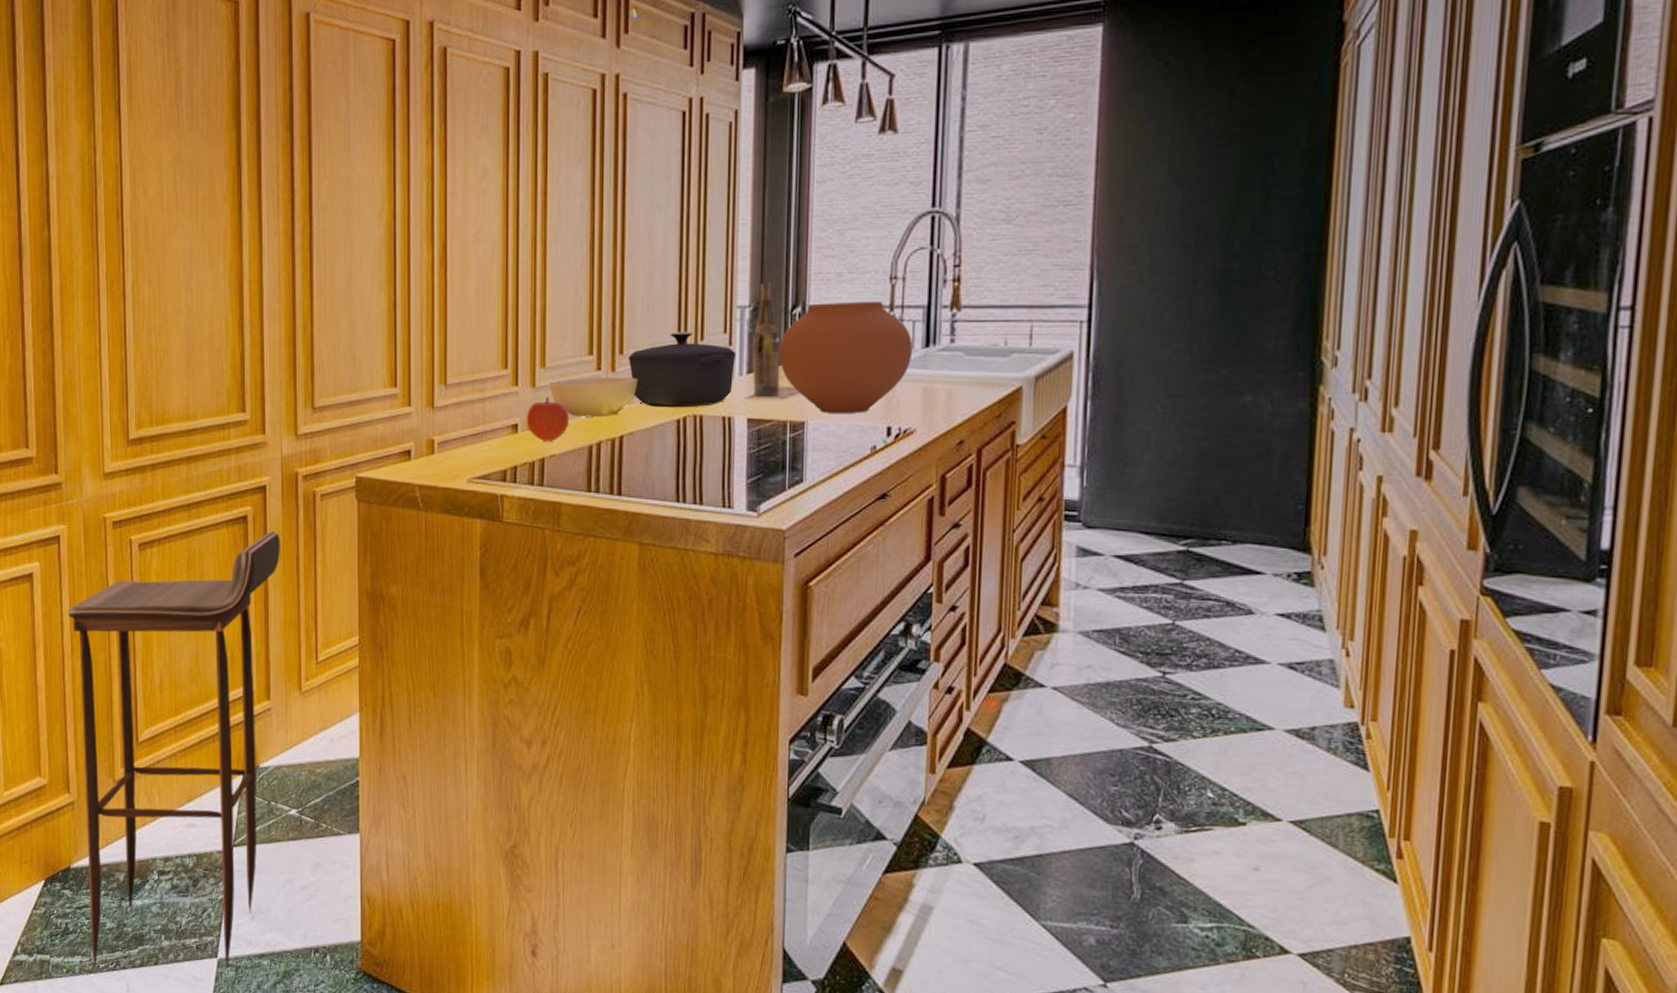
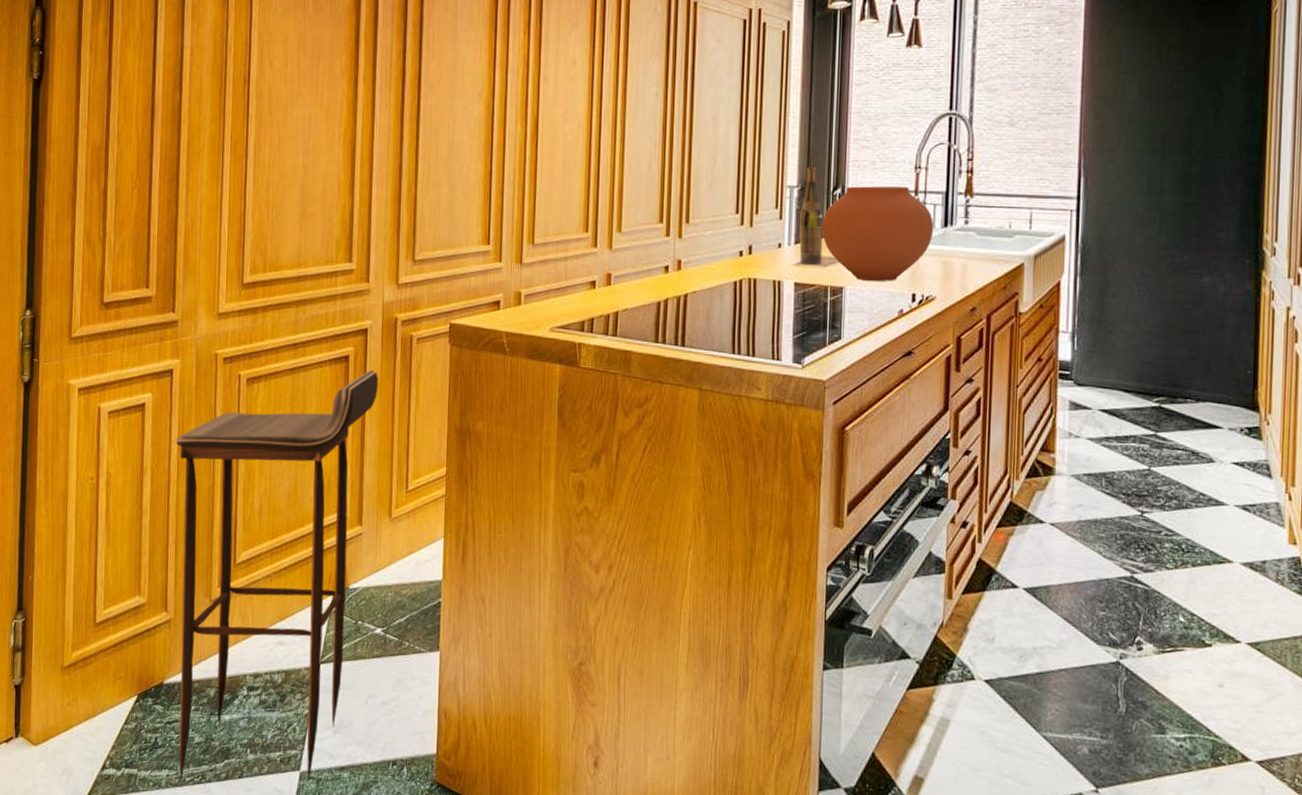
fruit: present [526,397,570,442] -> none [603,258,641,297]
bowl: present [549,377,639,417] -> none [624,242,702,277]
cooking pot: present [628,331,737,408] -> none [693,205,786,272]

